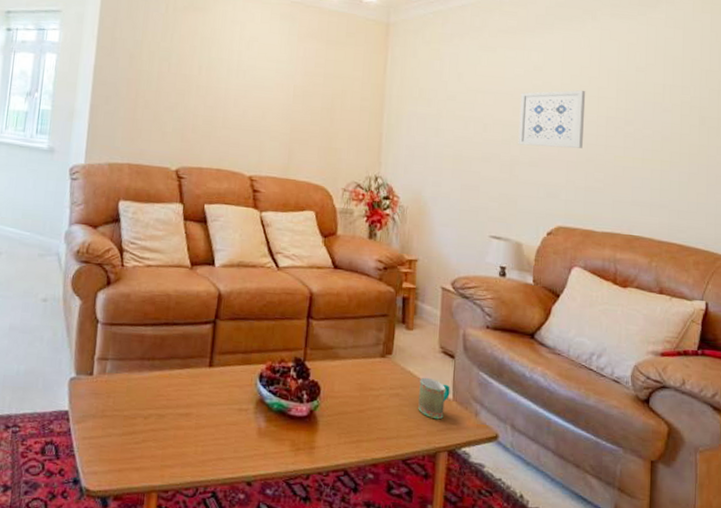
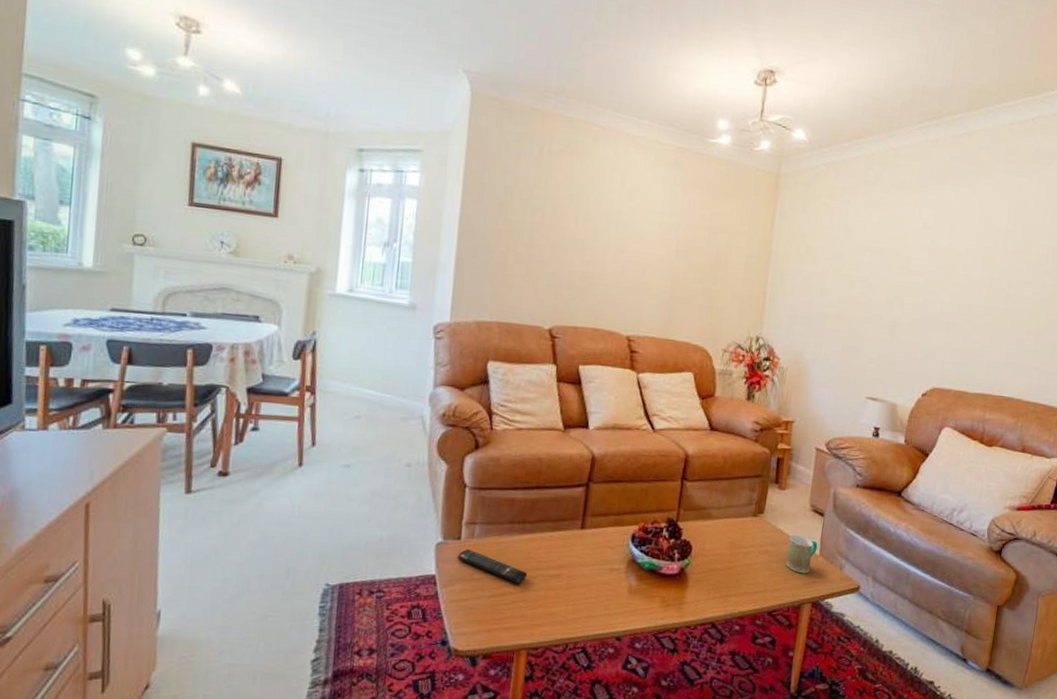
remote control: none [90,385,158,423] -> present [458,549,528,584]
wall art: present [518,90,586,148] -> none [901,249,973,310]

